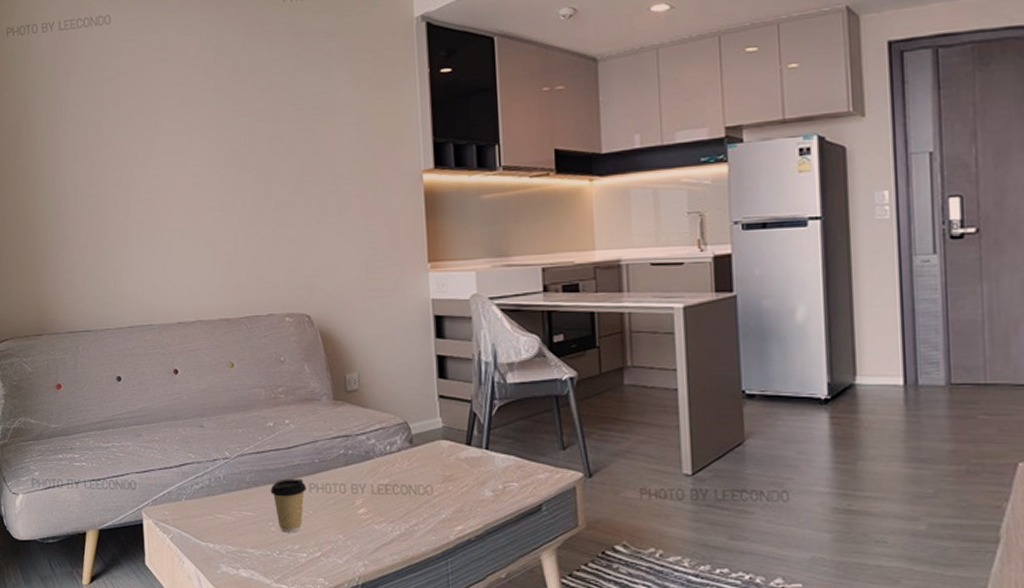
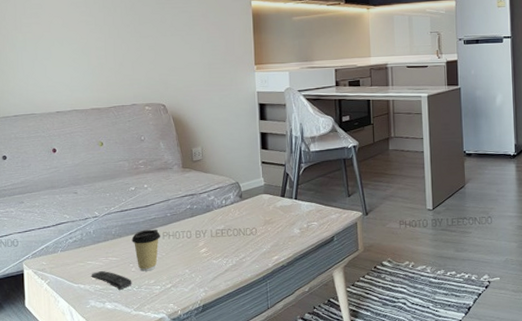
remote control: none [221,528,272,555] -> present [91,271,132,290]

